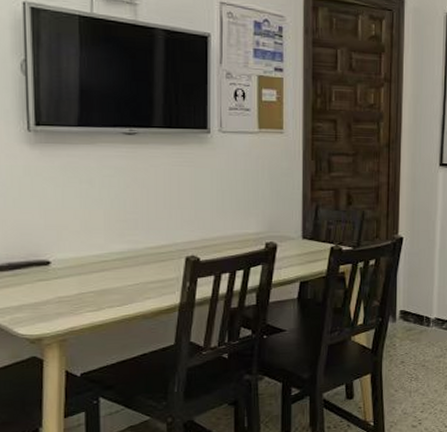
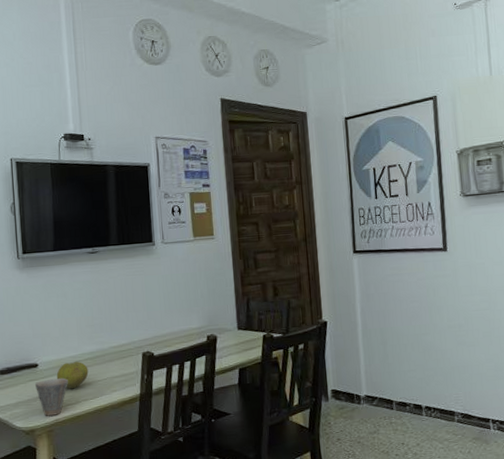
cup: none [46,279,89,323] -> present [35,378,68,416]
fruit: none [74,262,116,294] -> present [56,362,89,389]

